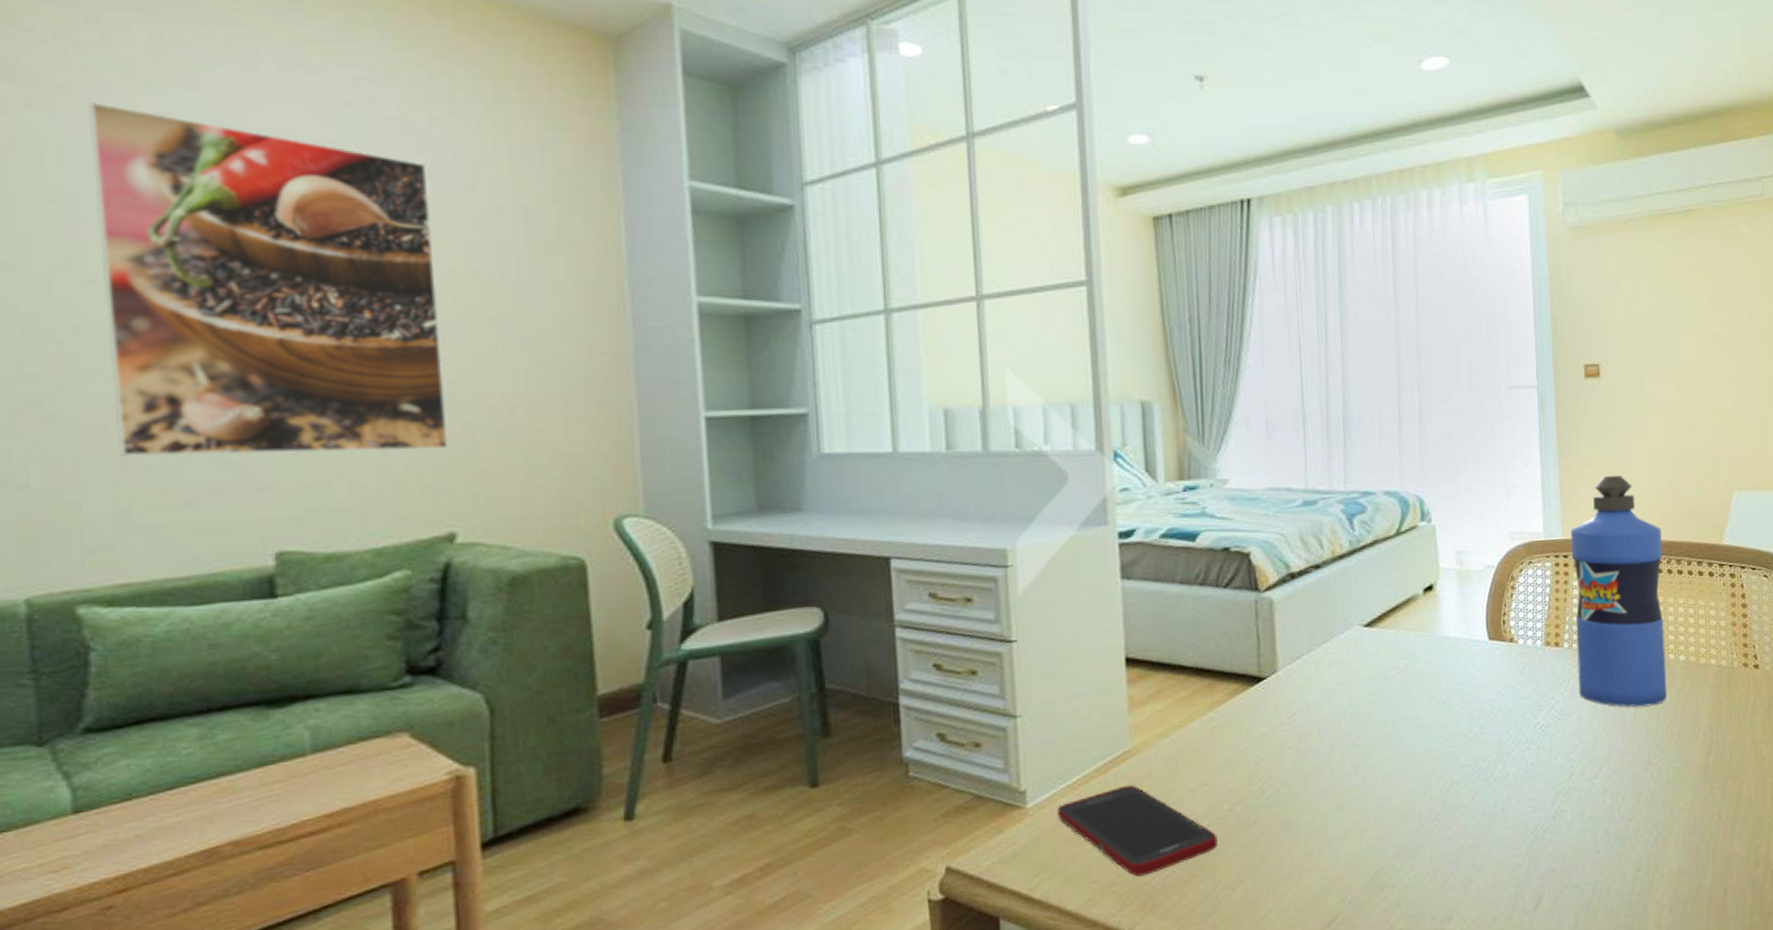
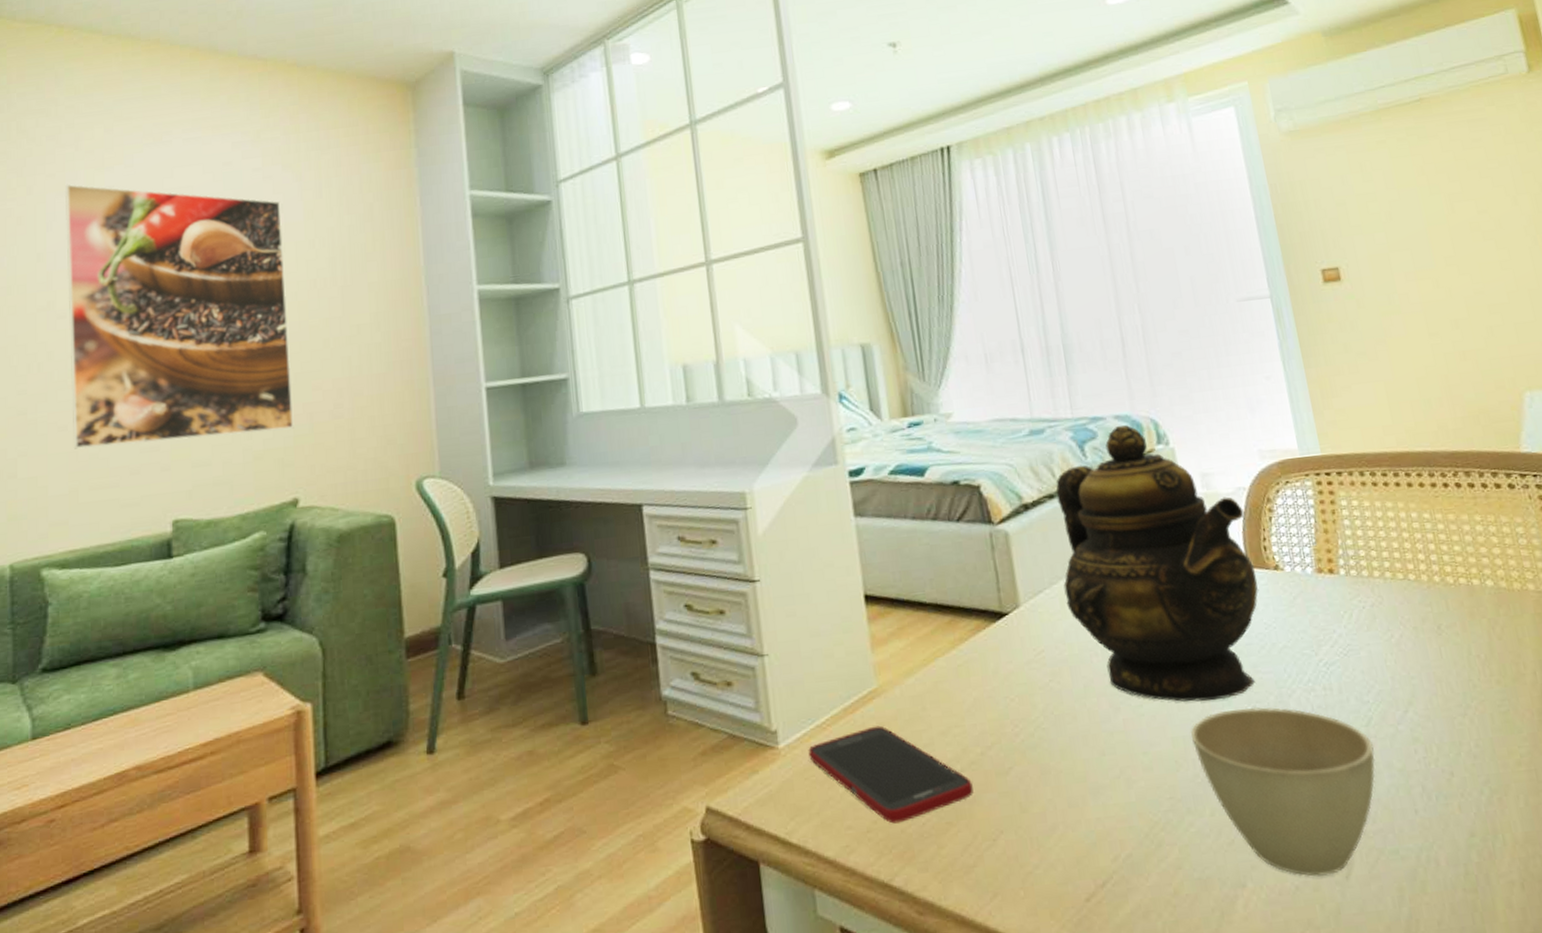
teapot: none [1320,501,1494,760] -> present [1056,425,1259,702]
cup: none [1420,764,1572,909] -> present [1191,707,1376,877]
water bottle: present [1571,475,1667,707] -> none [1330,382,1478,641]

